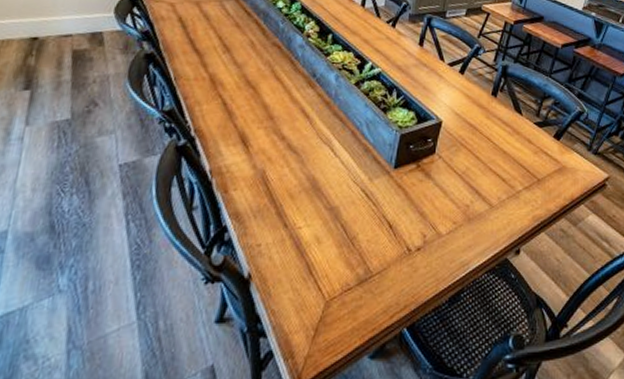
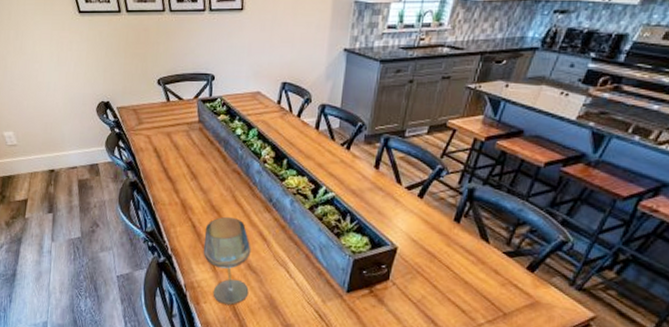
wine glass: none [234,92,292,190] -> present [203,216,251,305]

